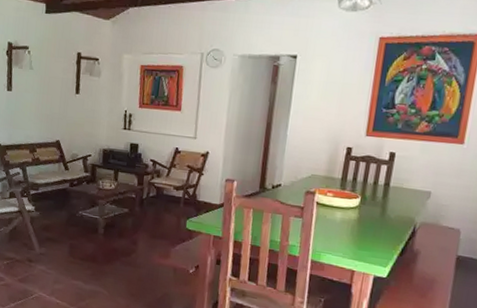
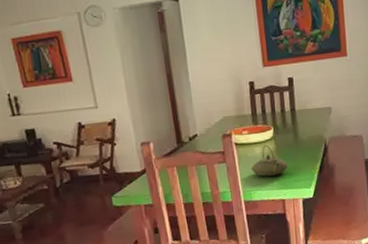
teapot: none [327,212,367,245] -> present [251,145,288,177]

